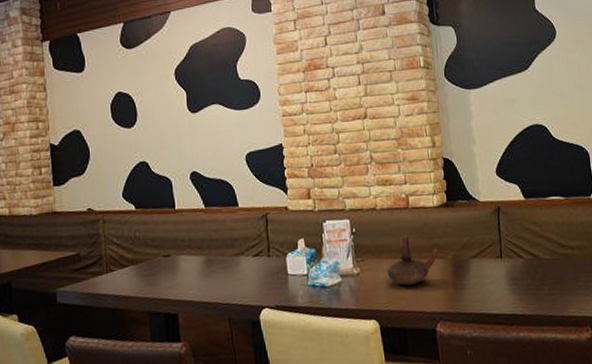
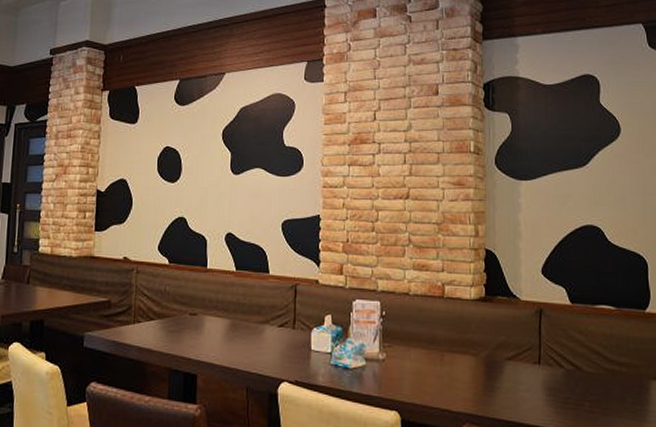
teapot: present [387,235,440,286] -> none [414,325,473,380]

